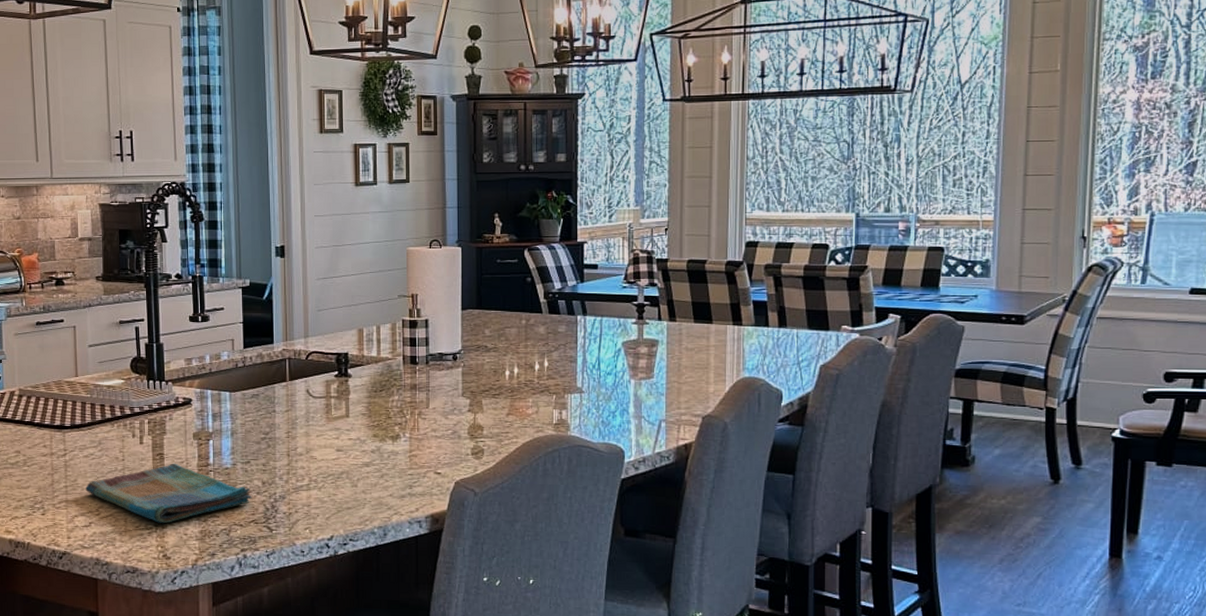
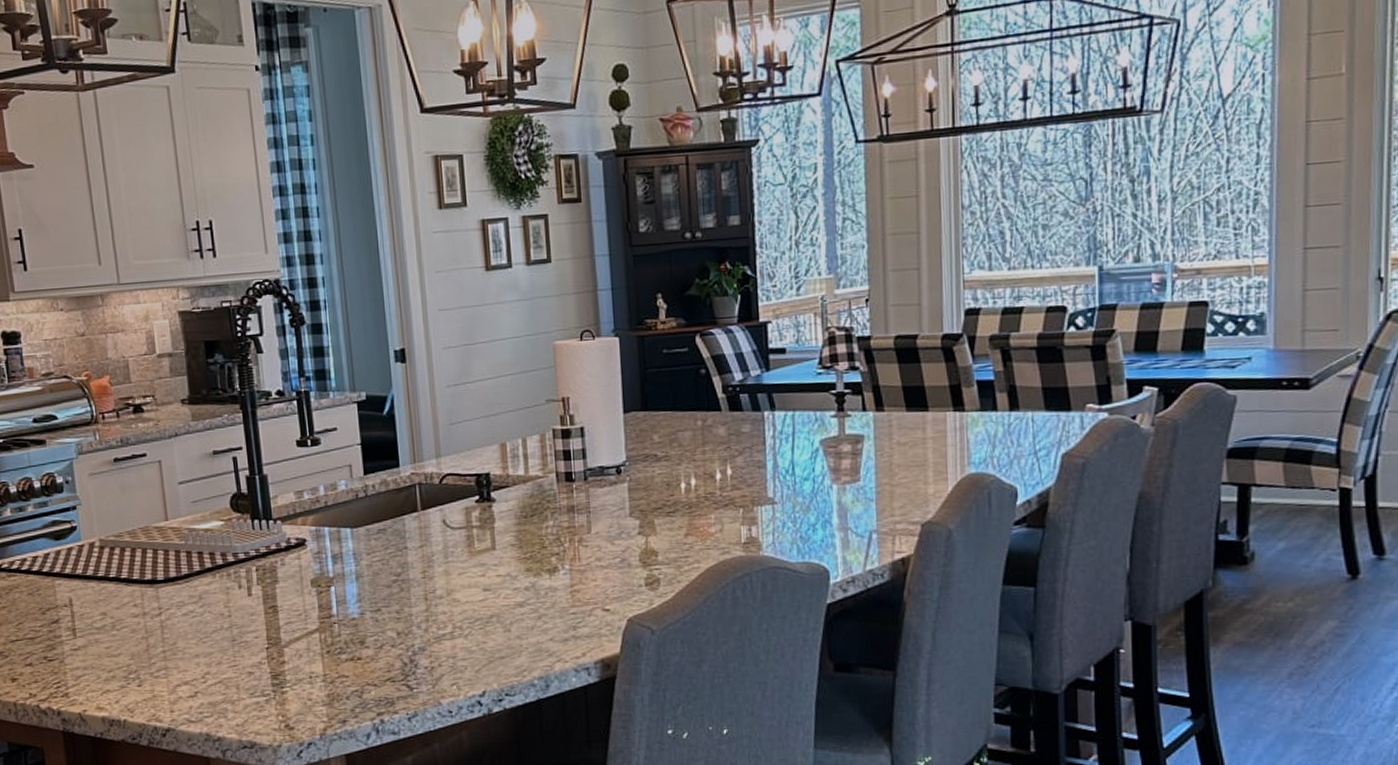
dish towel: present [85,463,252,523] -> none [187,616,386,688]

